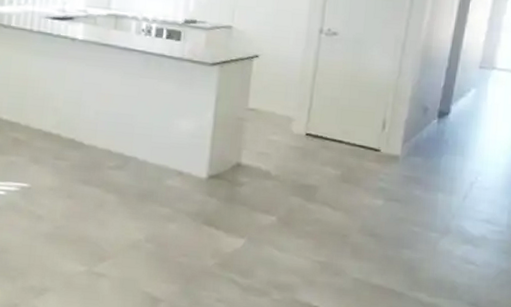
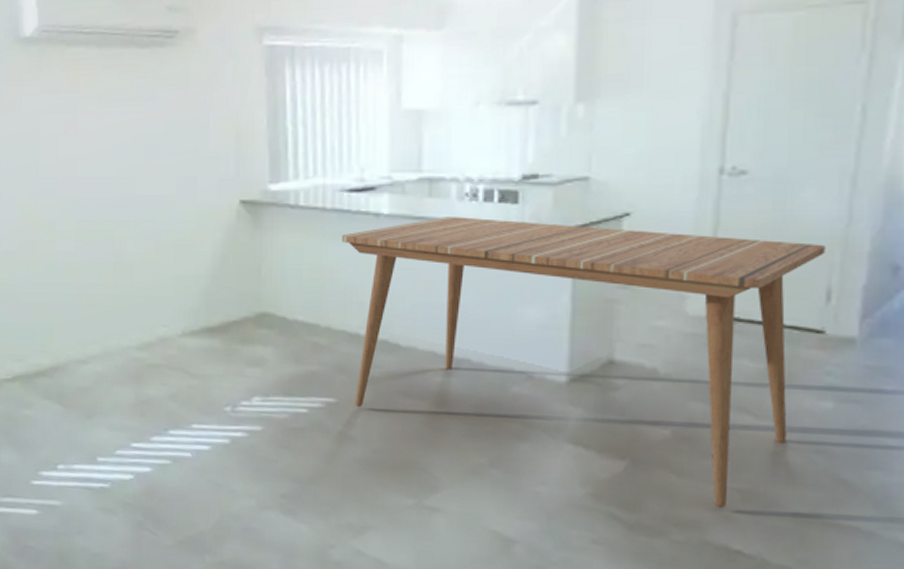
dining table: none [43,45,384,276] -> present [341,217,825,509]

